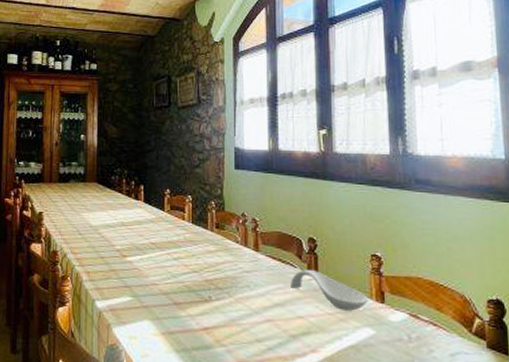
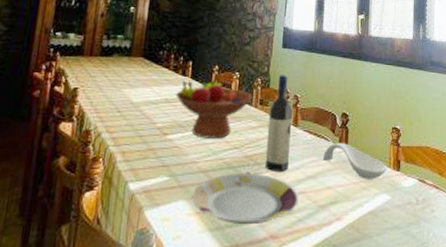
fruit bowl: none [131,203,208,262] -> present [175,79,253,139]
plate: none [156,296,267,350] -> present [192,172,299,225]
wine bottle: none [226,197,253,297] -> present [264,75,293,171]

